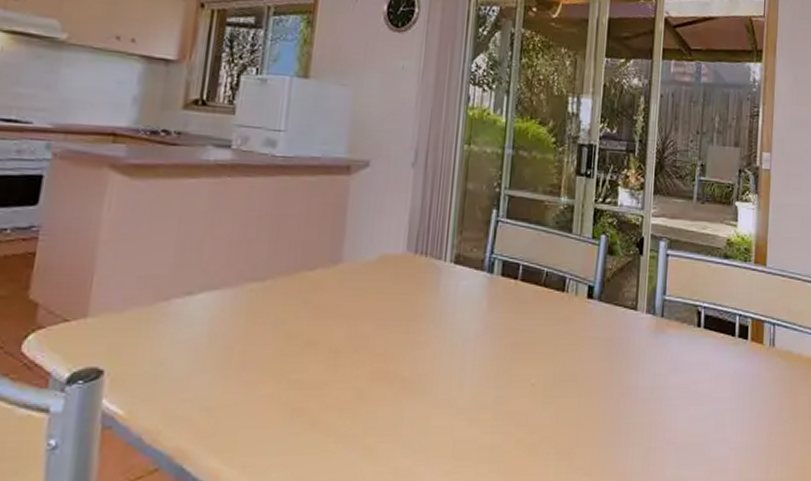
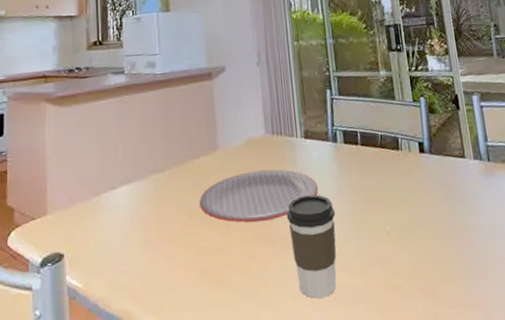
plate: none [304,295,460,357] -> present [199,169,319,223]
coffee cup: none [413,331,475,454] -> present [287,194,337,299]

